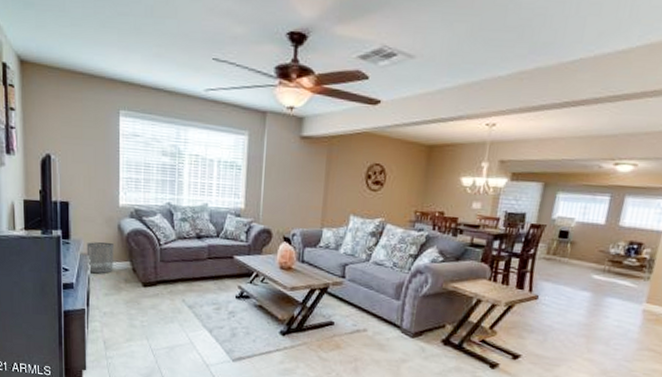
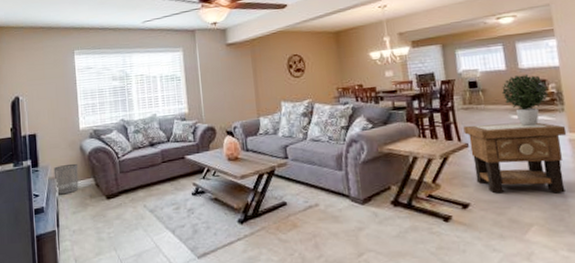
side table: none [534,277,645,361] -> present [463,122,567,194]
potted plant: none [591,233,642,290] -> present [501,75,548,127]

